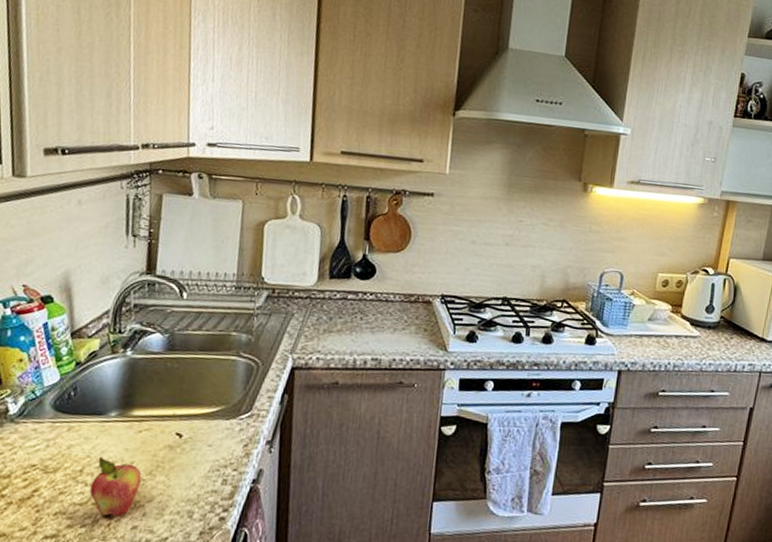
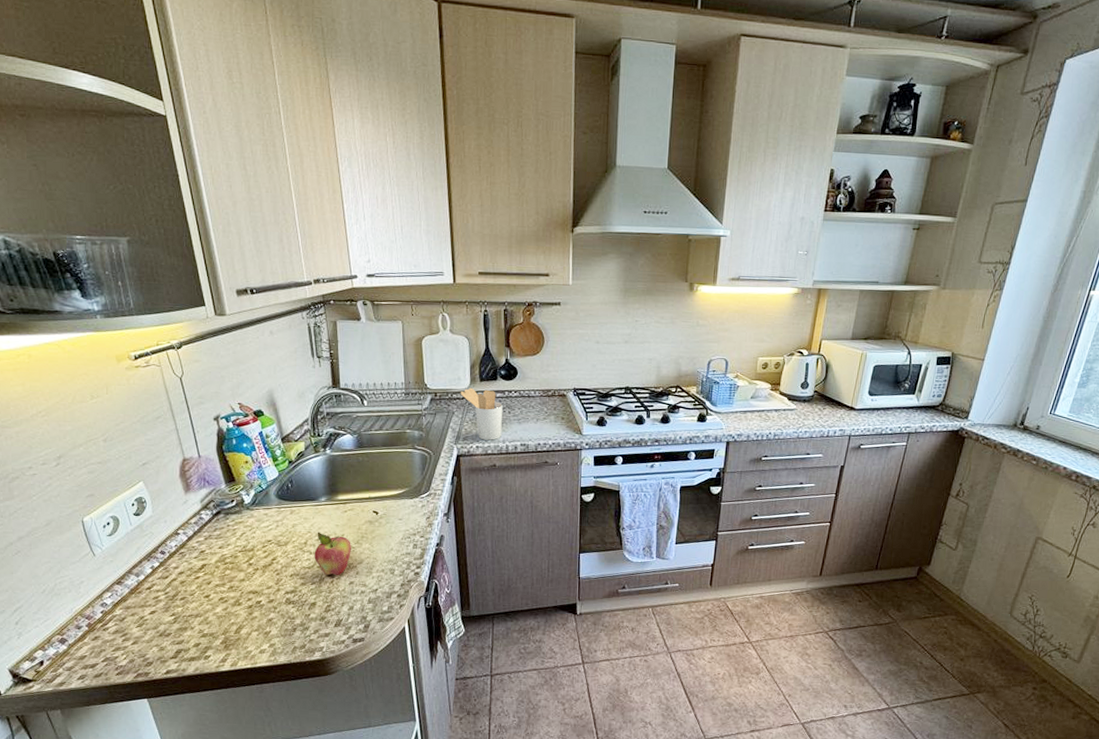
utensil holder: none [303,285,354,352] -> present [460,387,503,440]

